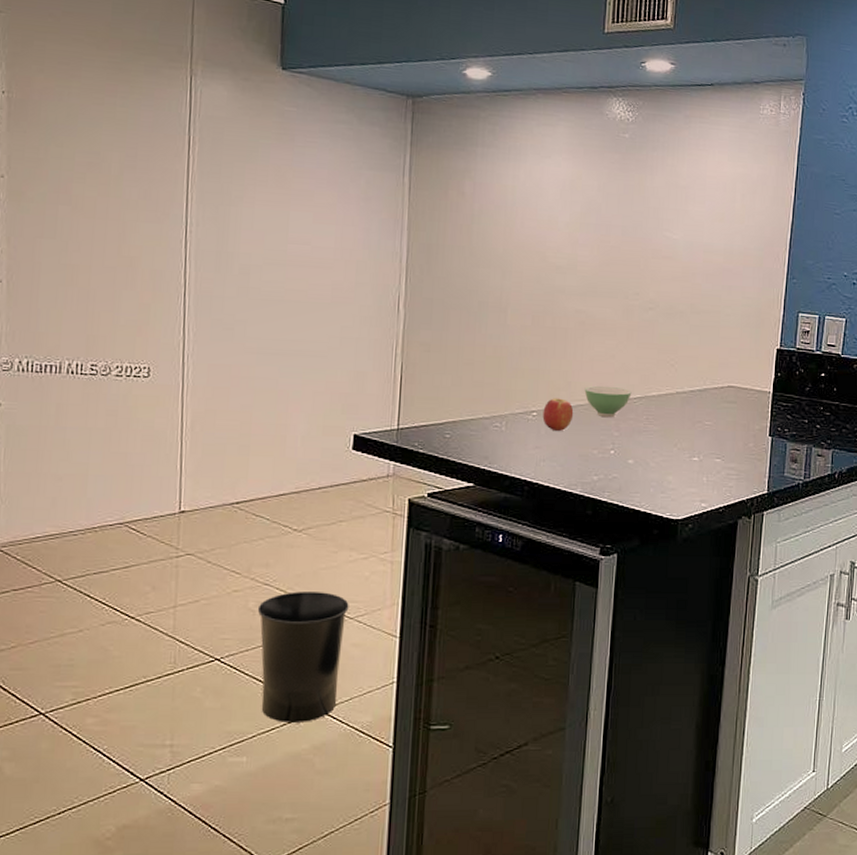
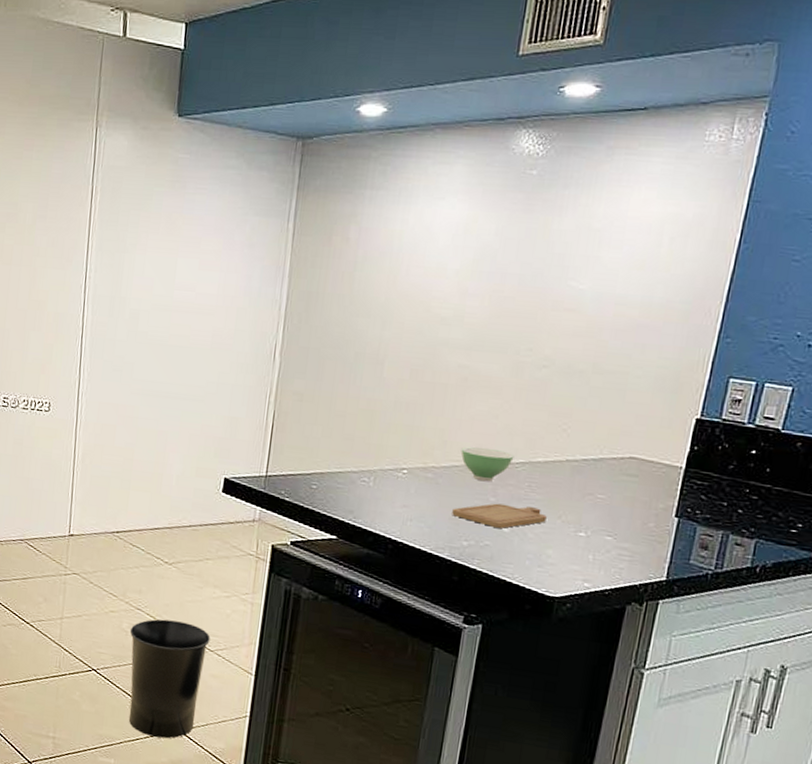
fruit: present [542,398,574,432] -> none [413,456,448,492]
chopping board: none [581,437,665,460] -> present [452,503,547,528]

